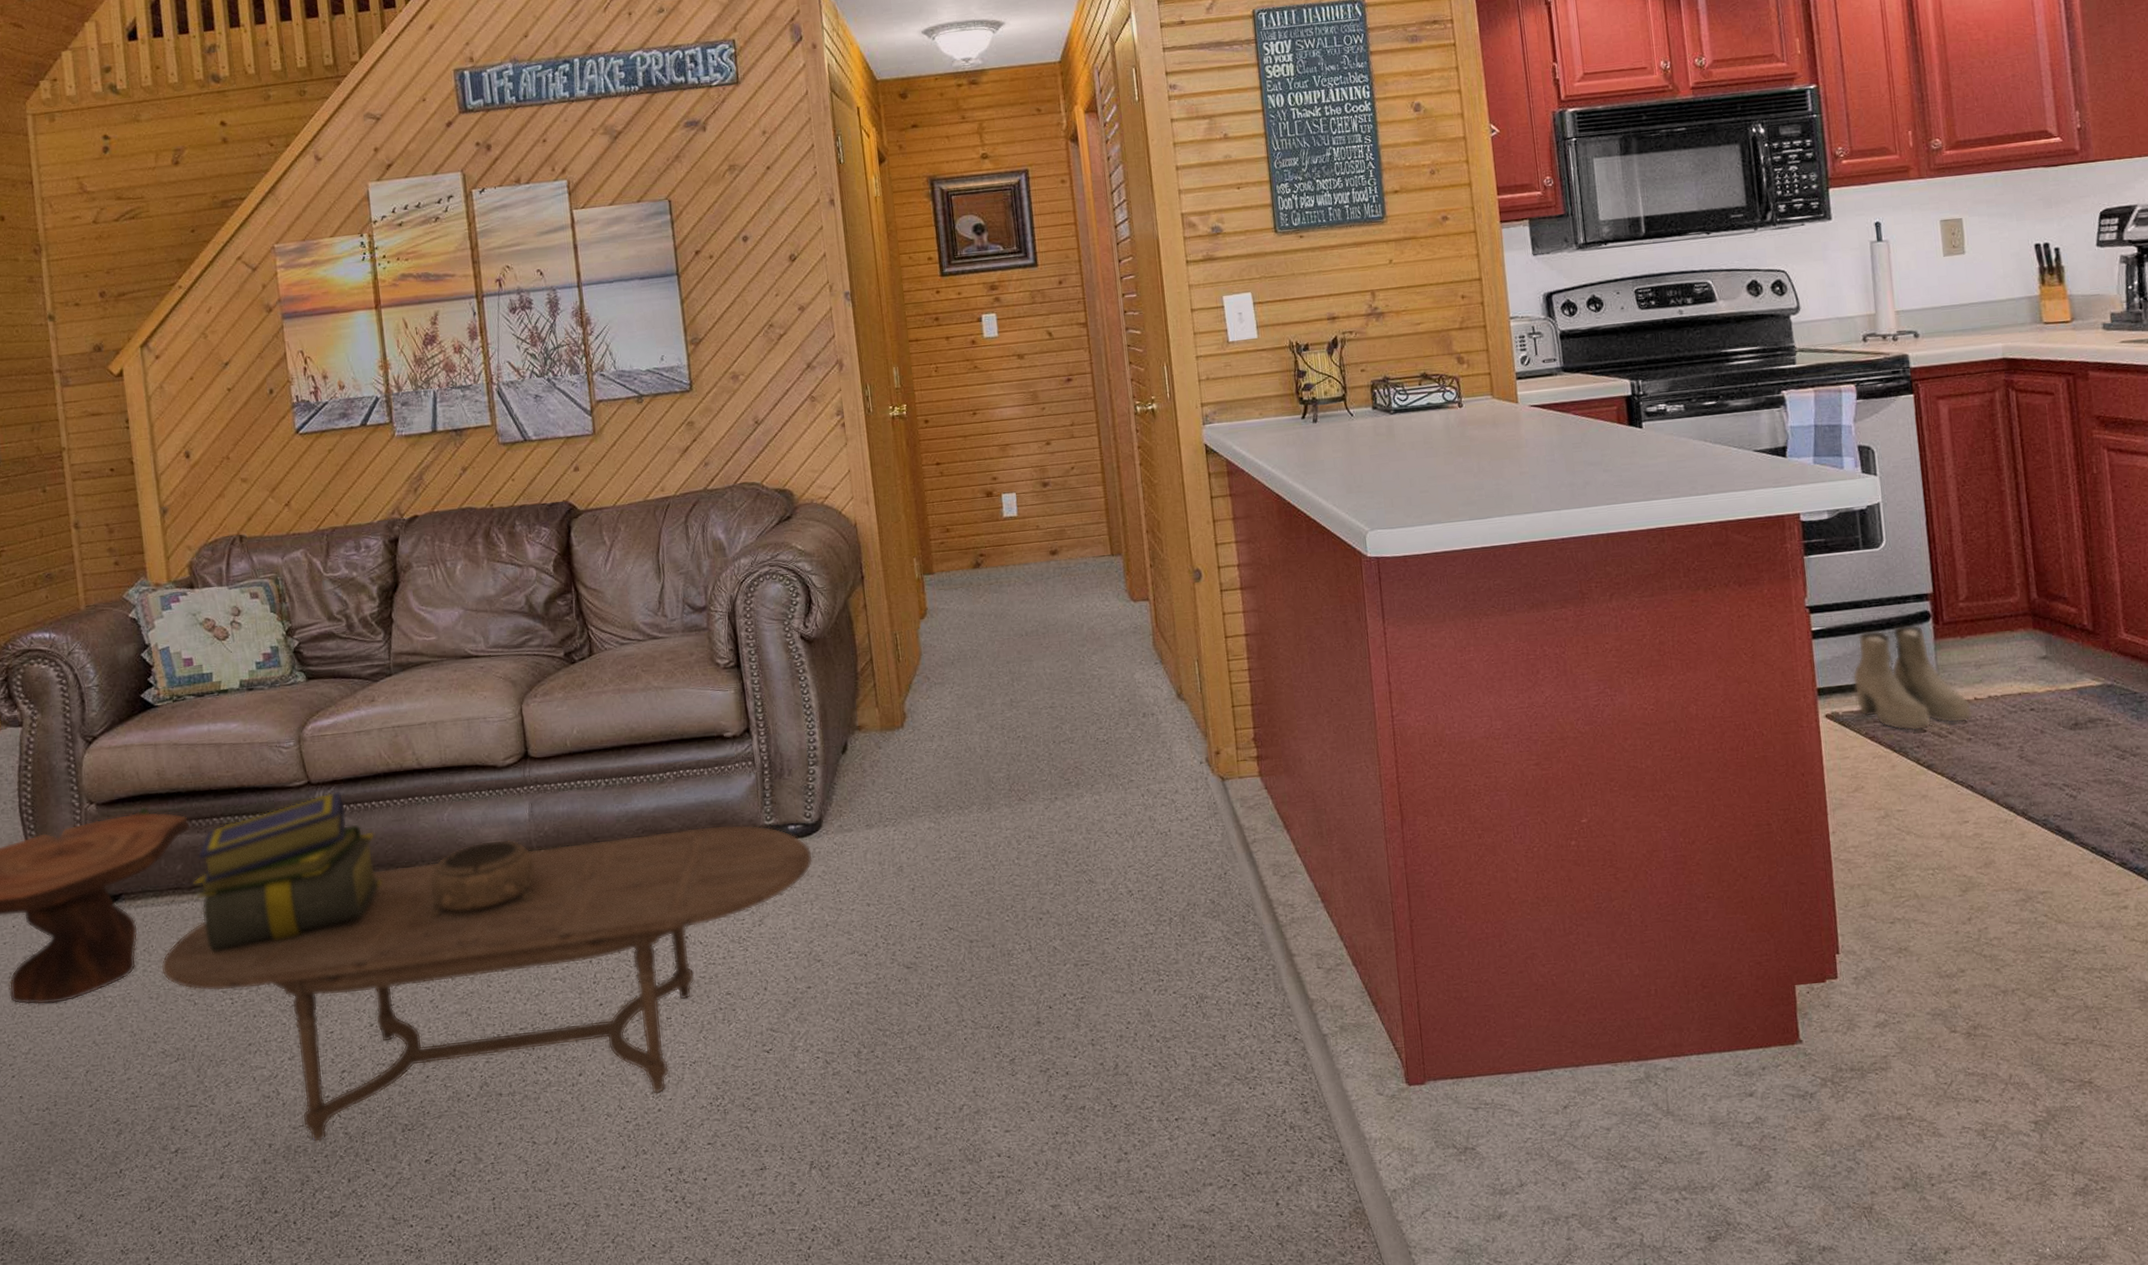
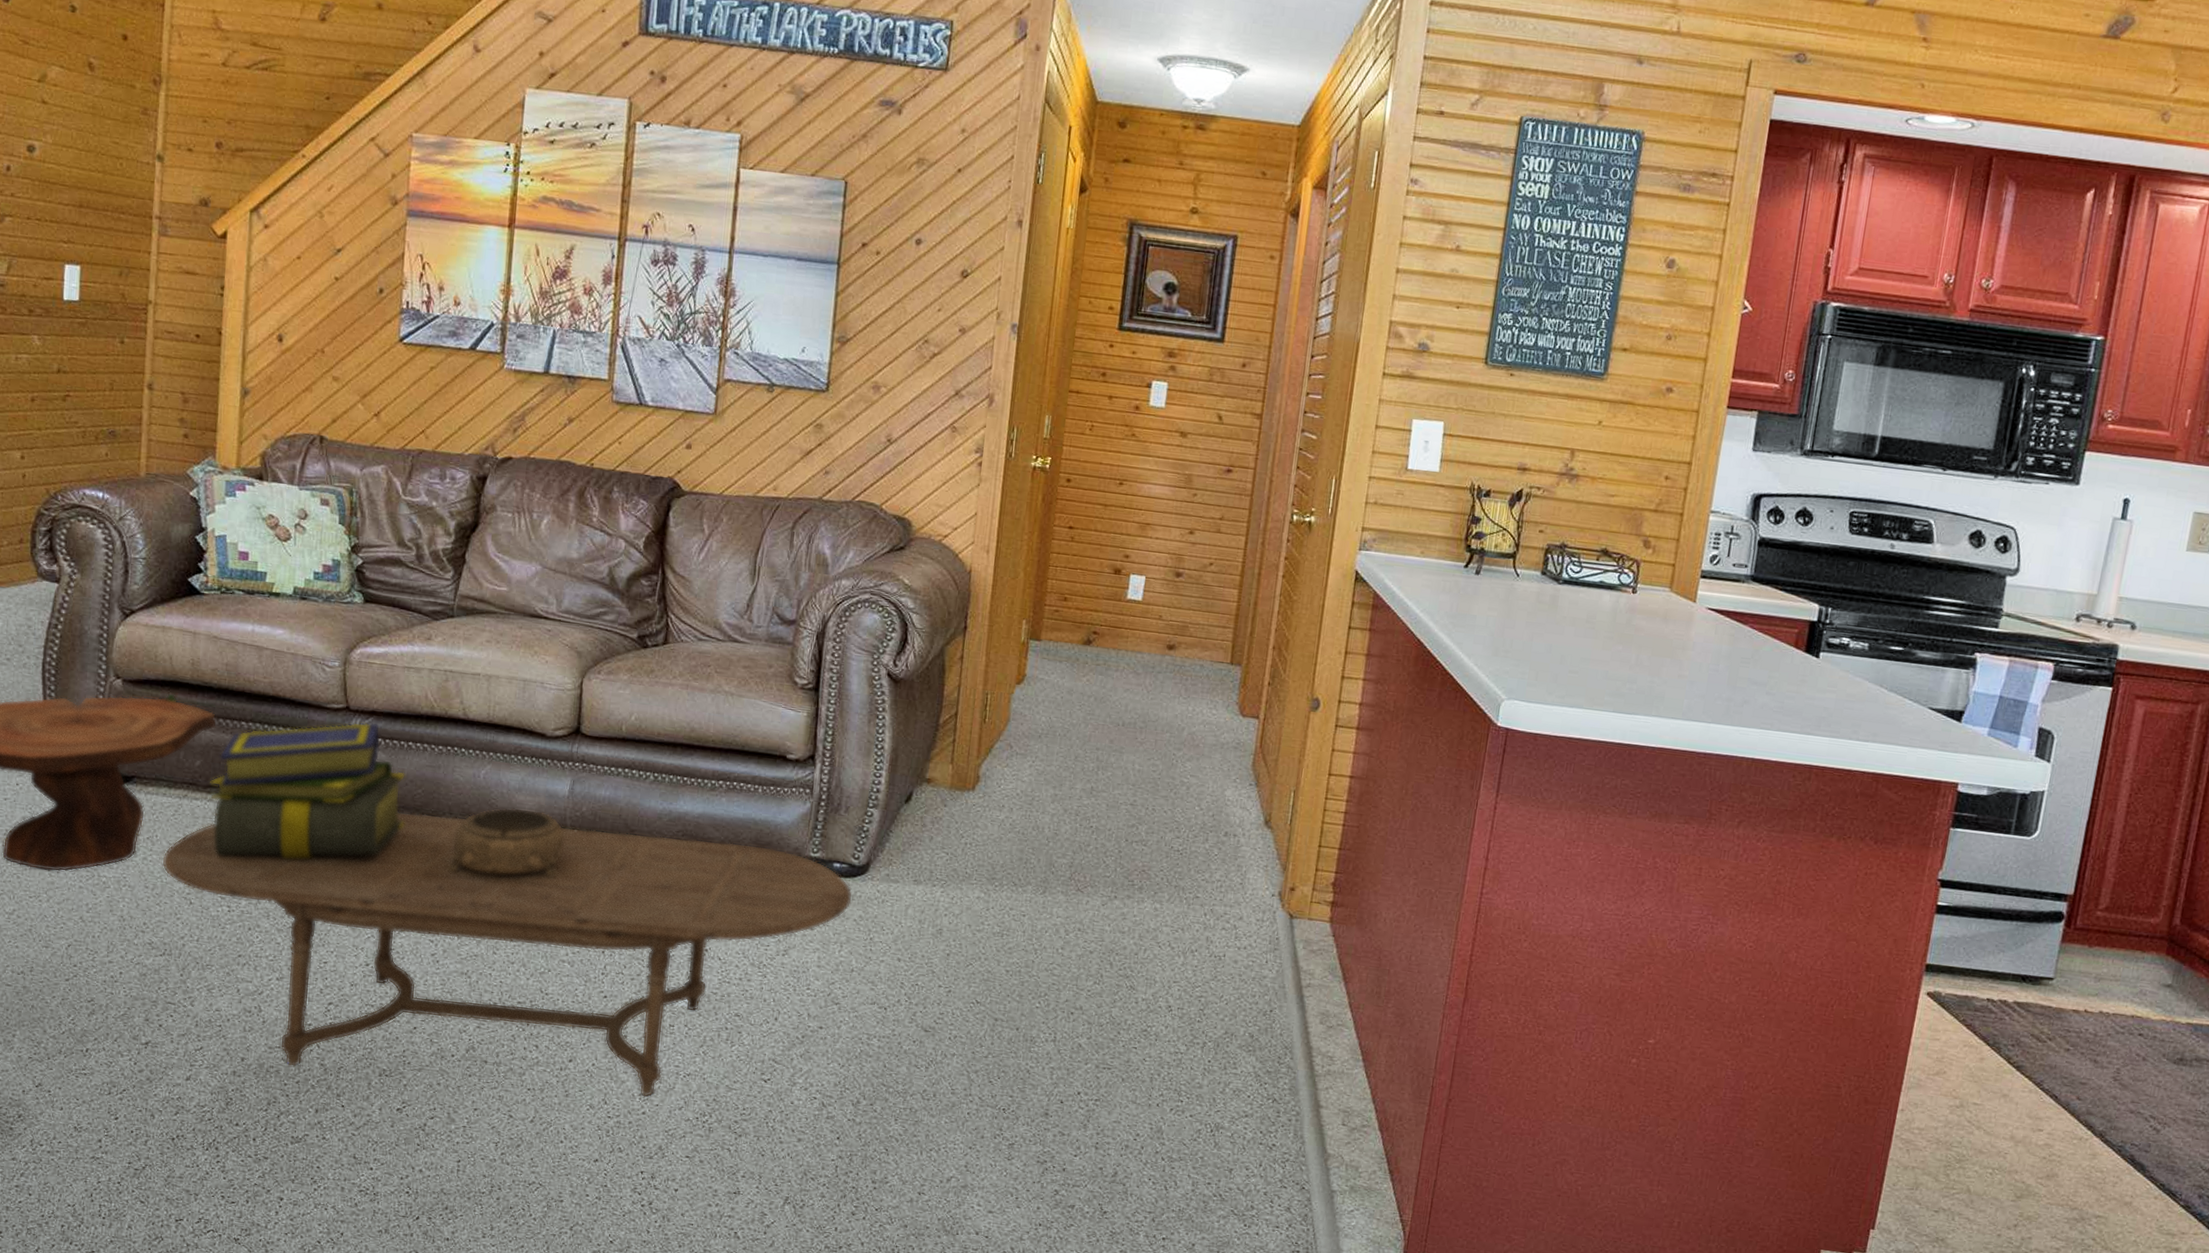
boots: present [1852,624,1973,731] -> none [1962,917,2080,1032]

